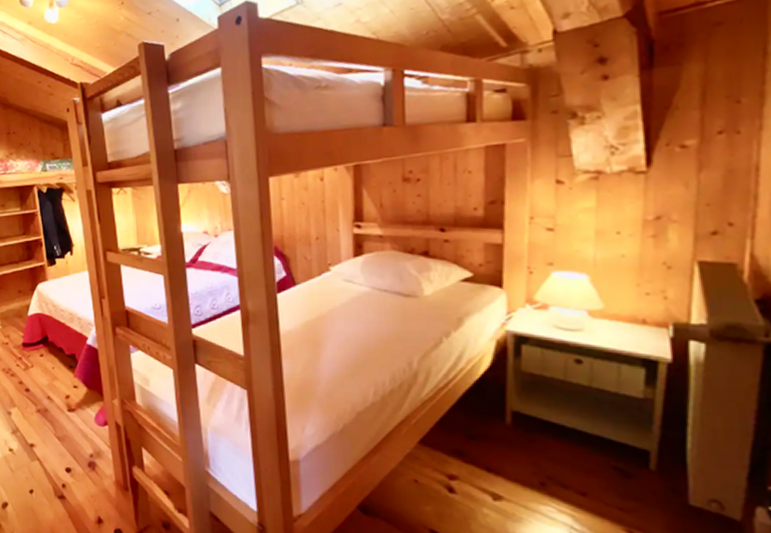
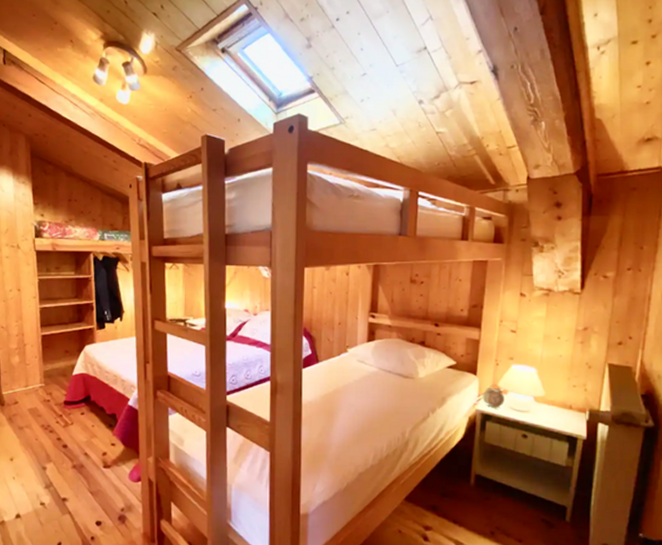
alarm clock: none [513,298,546,327] -> present [482,384,505,408]

